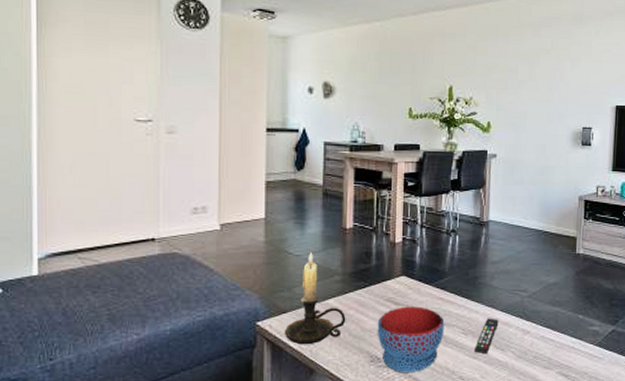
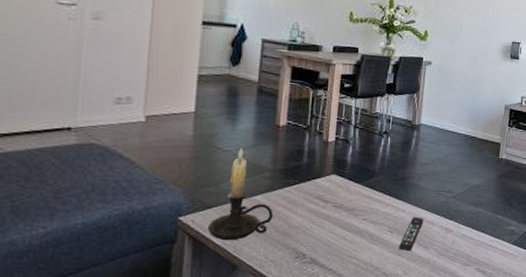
bowl: present [377,307,445,373] -> none [304,204,372,270]

